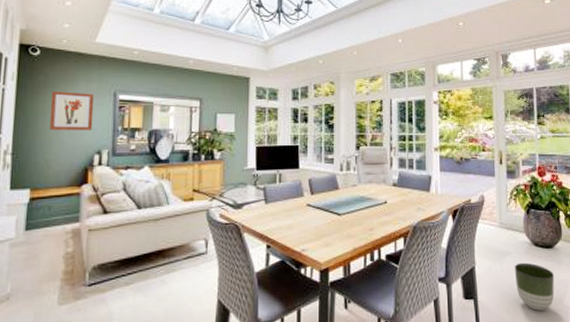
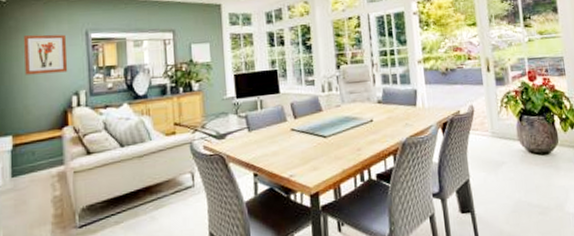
planter: present [514,262,555,311] -> none [510,171,555,220]

